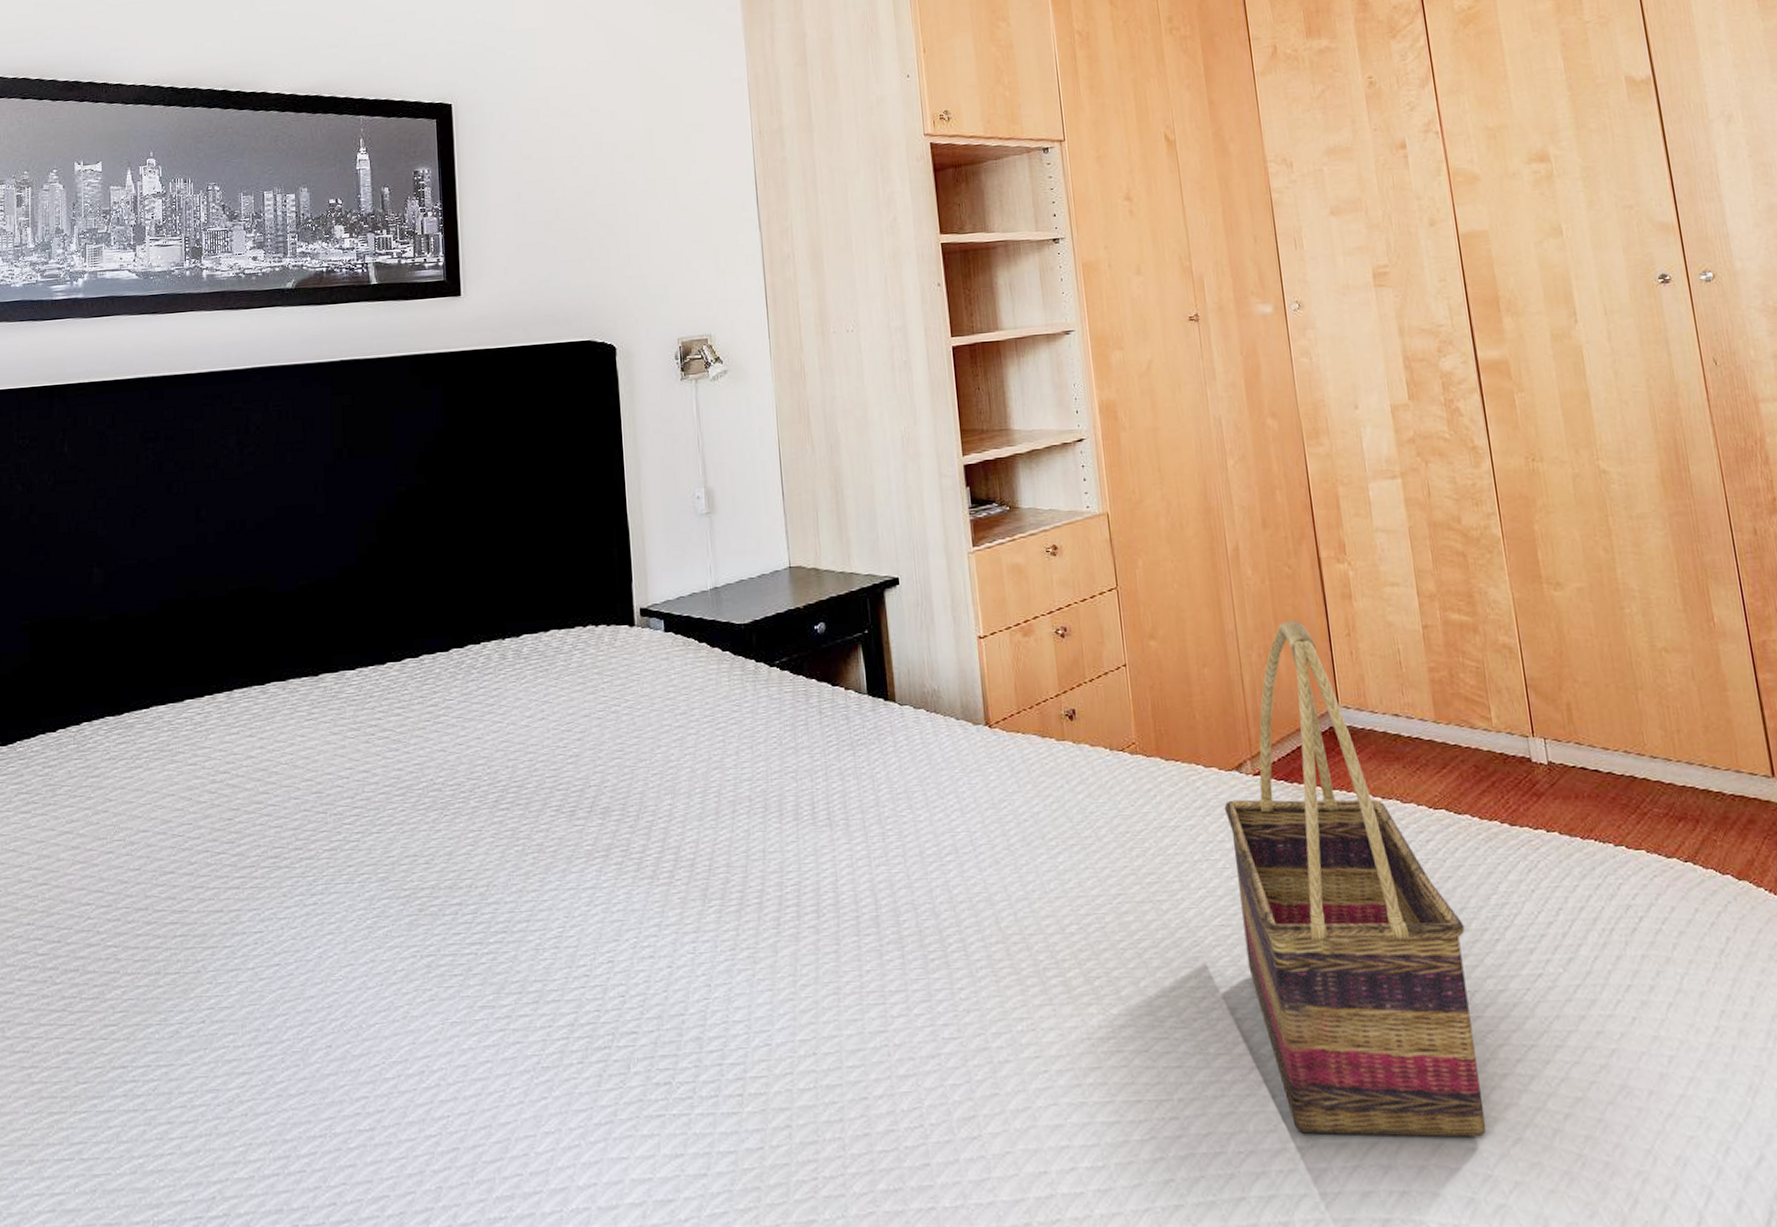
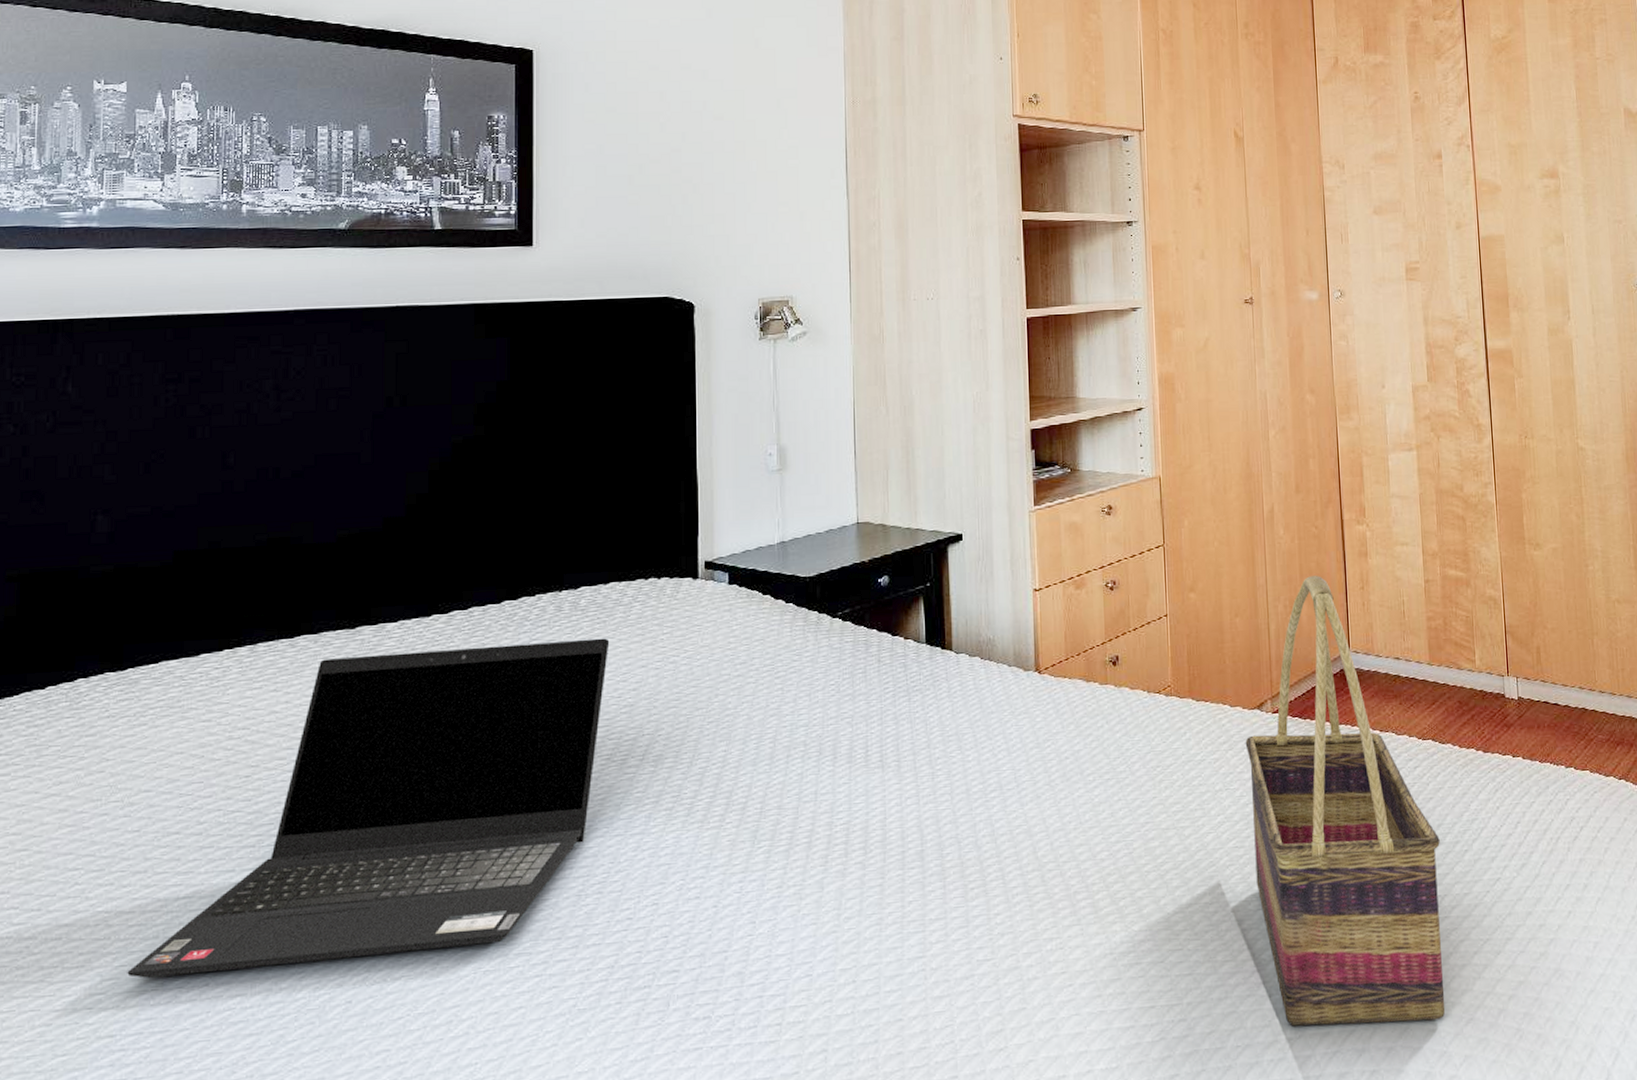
laptop computer: none [135,686,553,1012] -> present [127,638,610,978]

